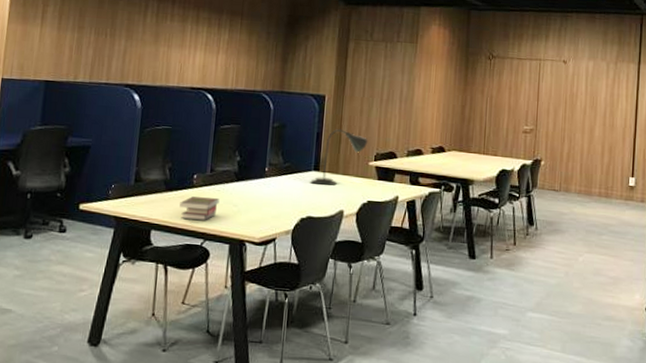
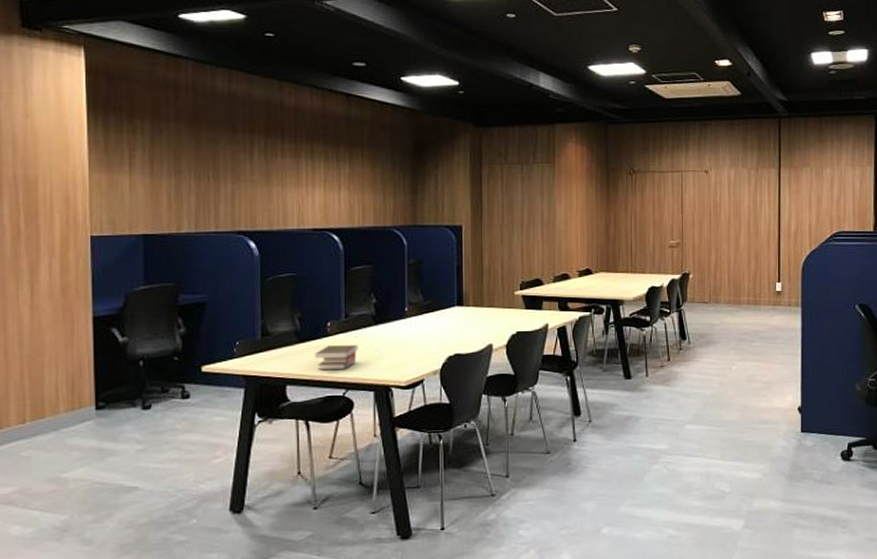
desk lamp: present [310,128,368,186] -> none [454,259,512,320]

